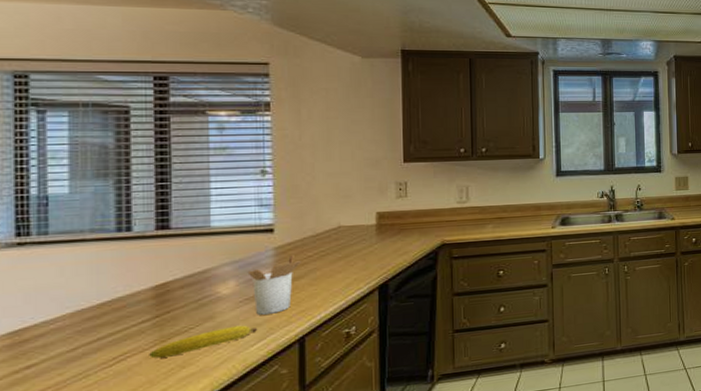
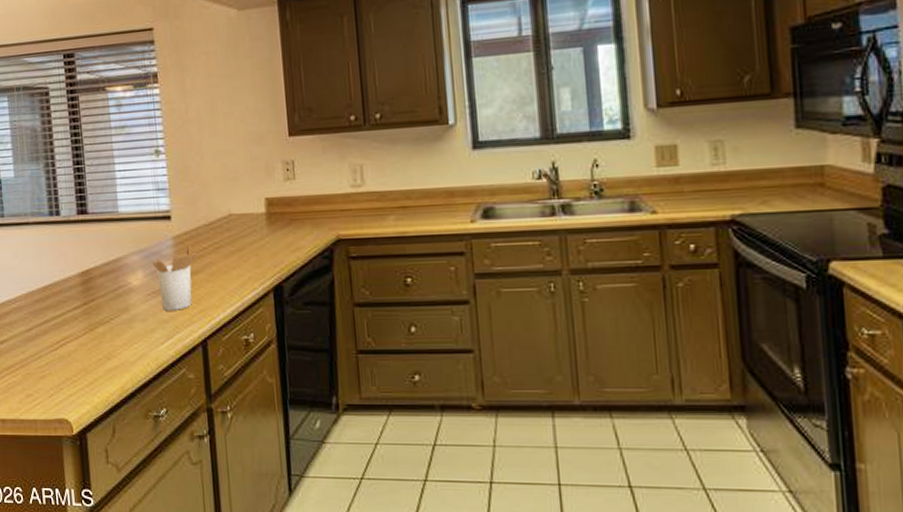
fruit: present [149,325,258,359] -> none [82,320,166,347]

